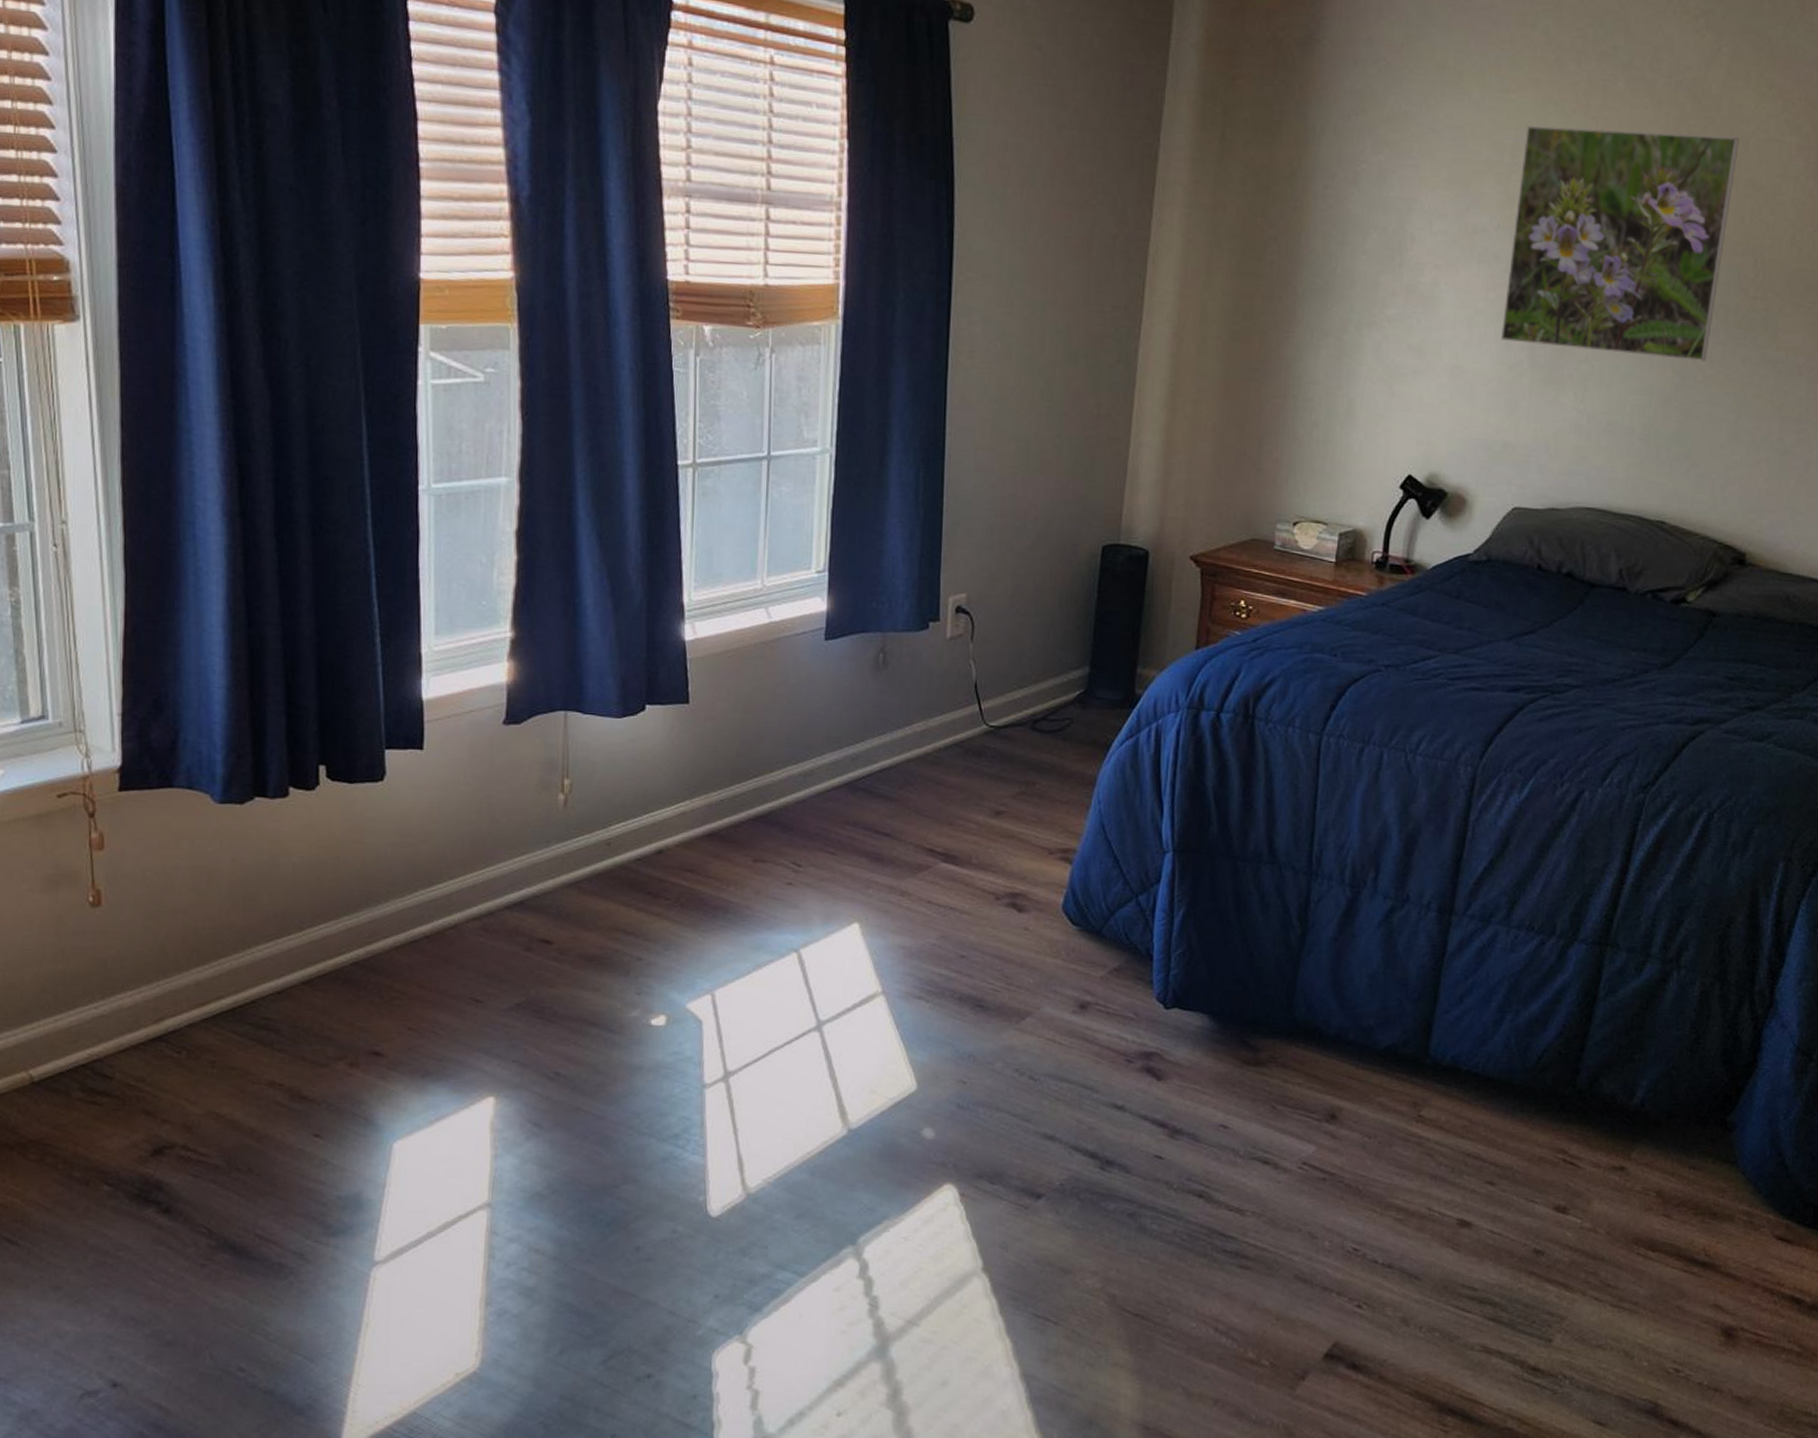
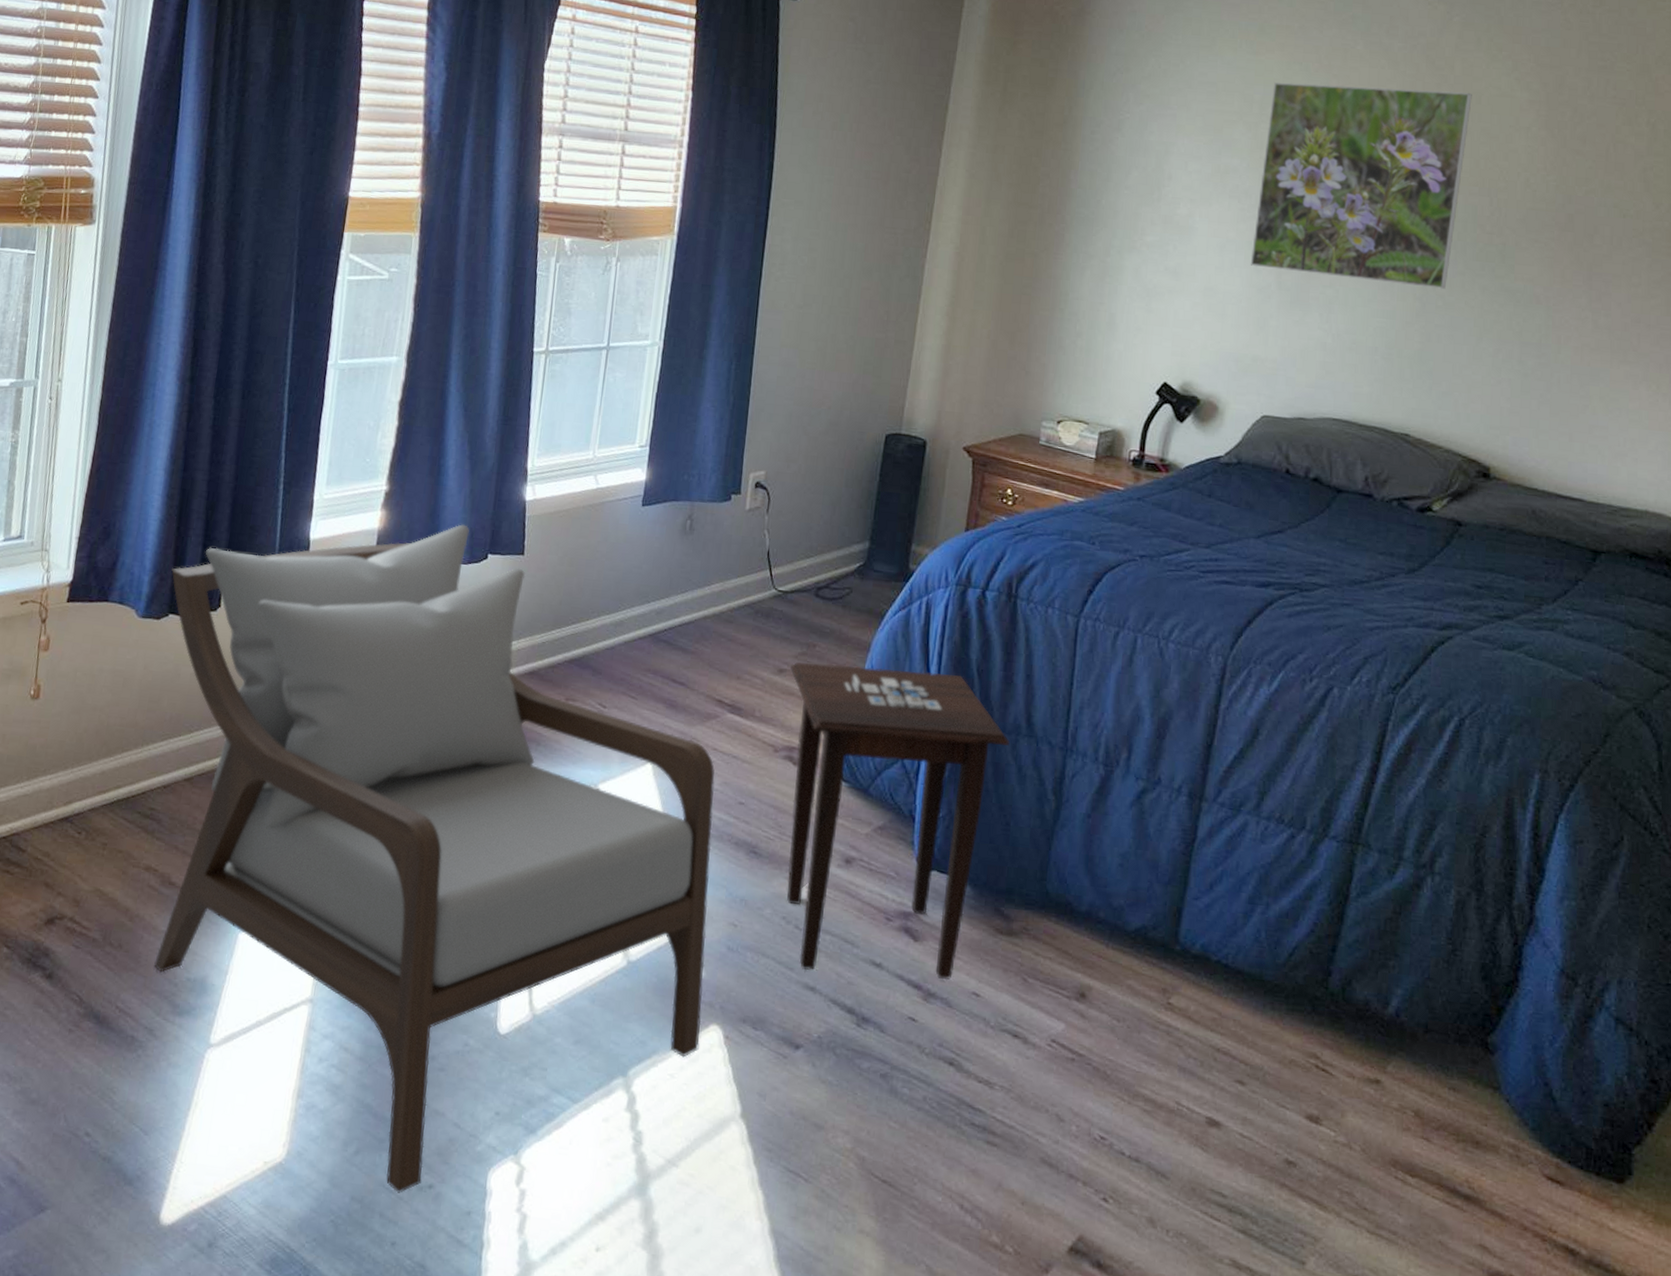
armchair: none [250,672,934,1387] -> present [154,524,715,1193]
side table: none [1008,802,1251,1121] -> present [786,662,1010,981]

